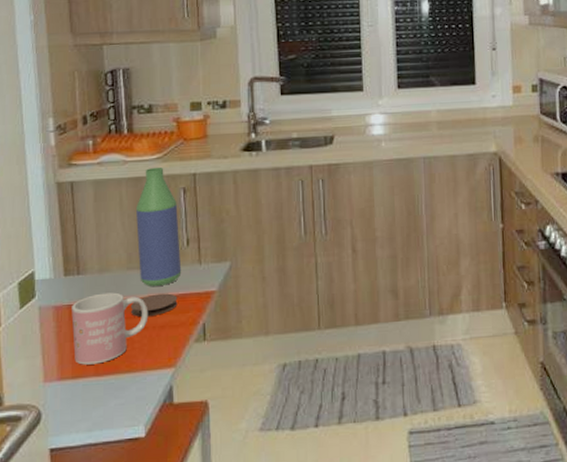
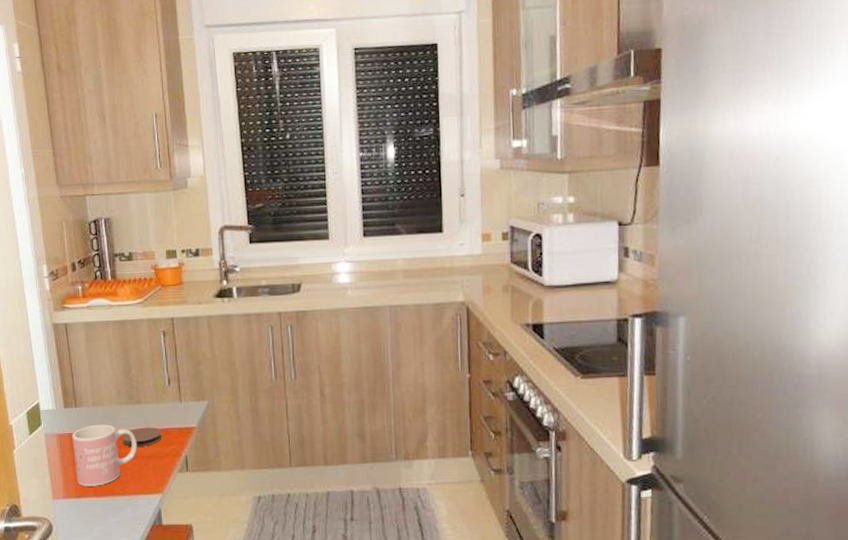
bottle: present [135,167,182,287] -> none [121,311,165,421]

